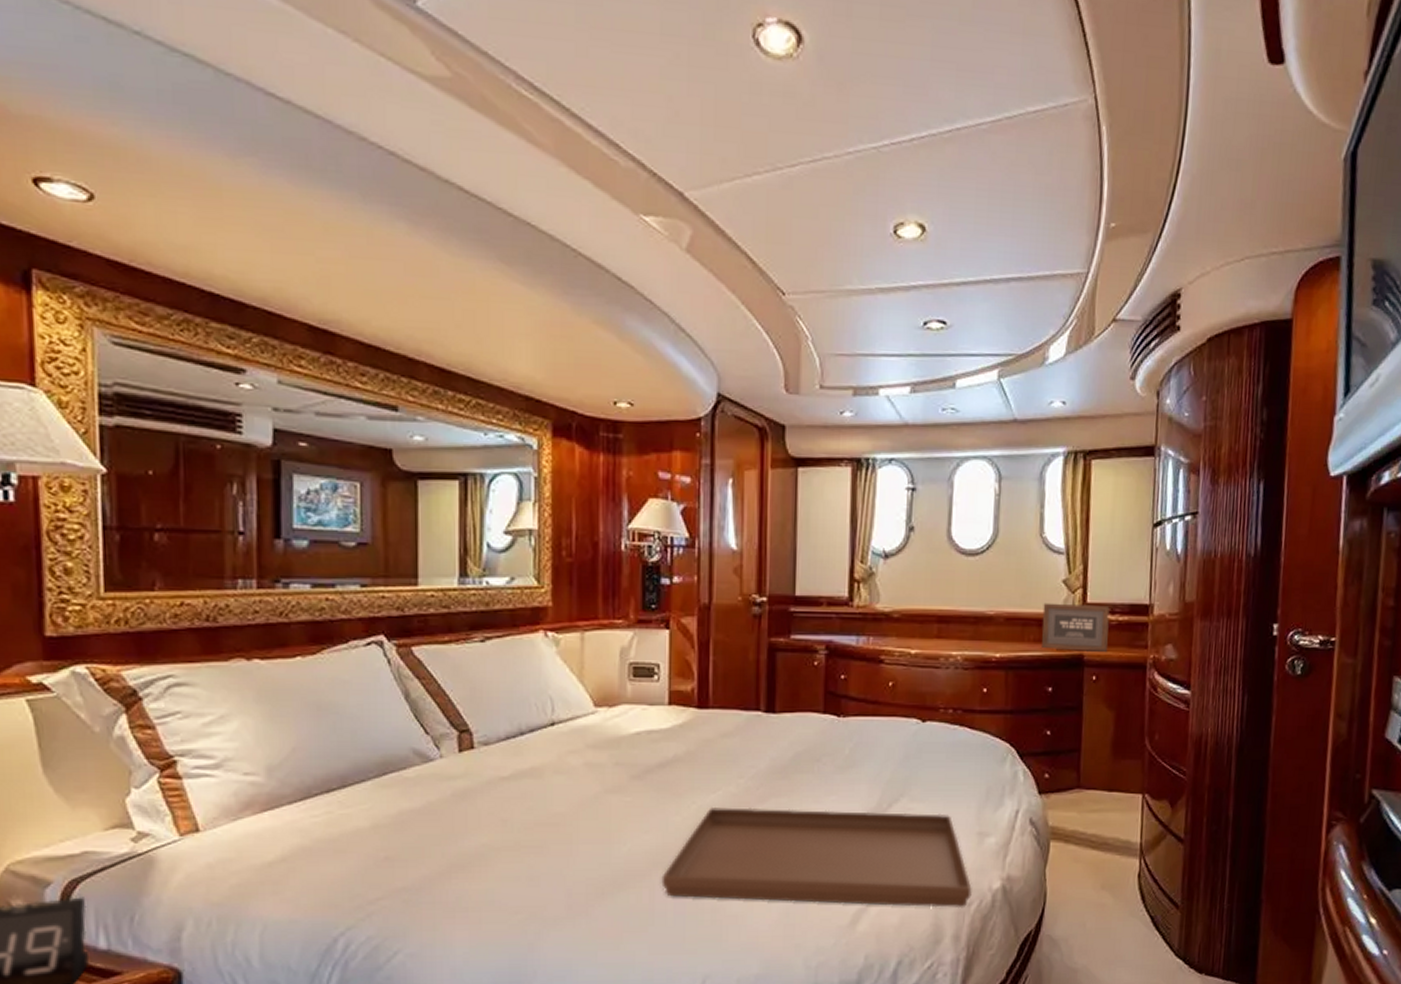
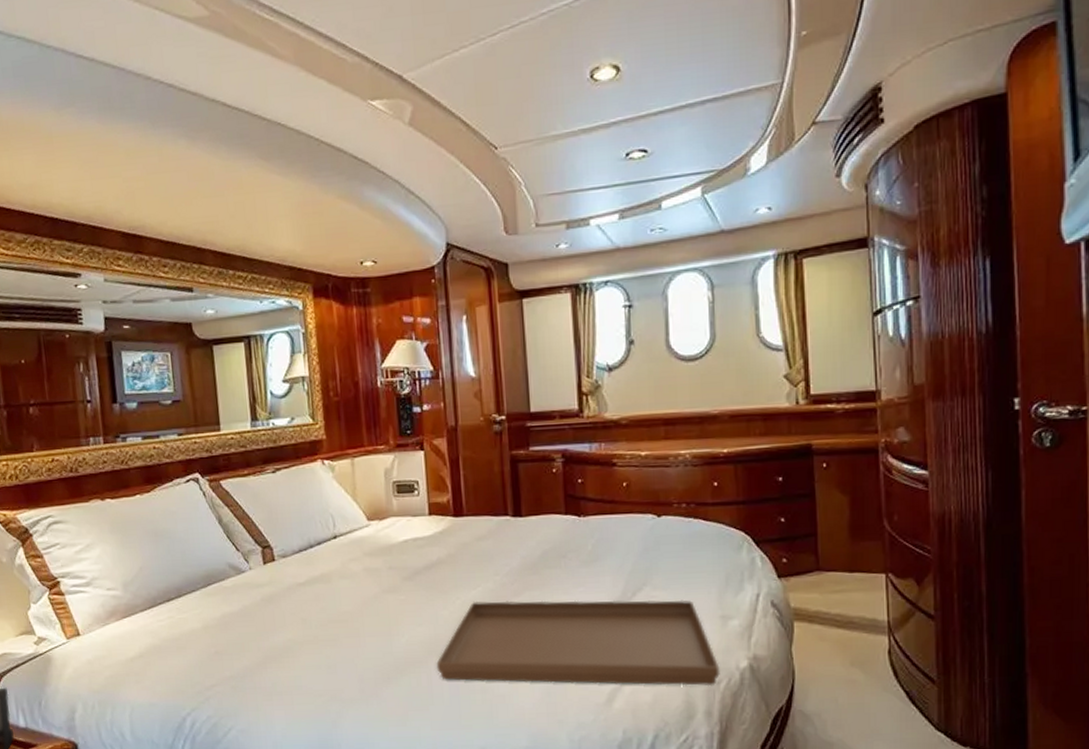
picture frame: present [1041,603,1110,653] -> none [766,395,837,442]

